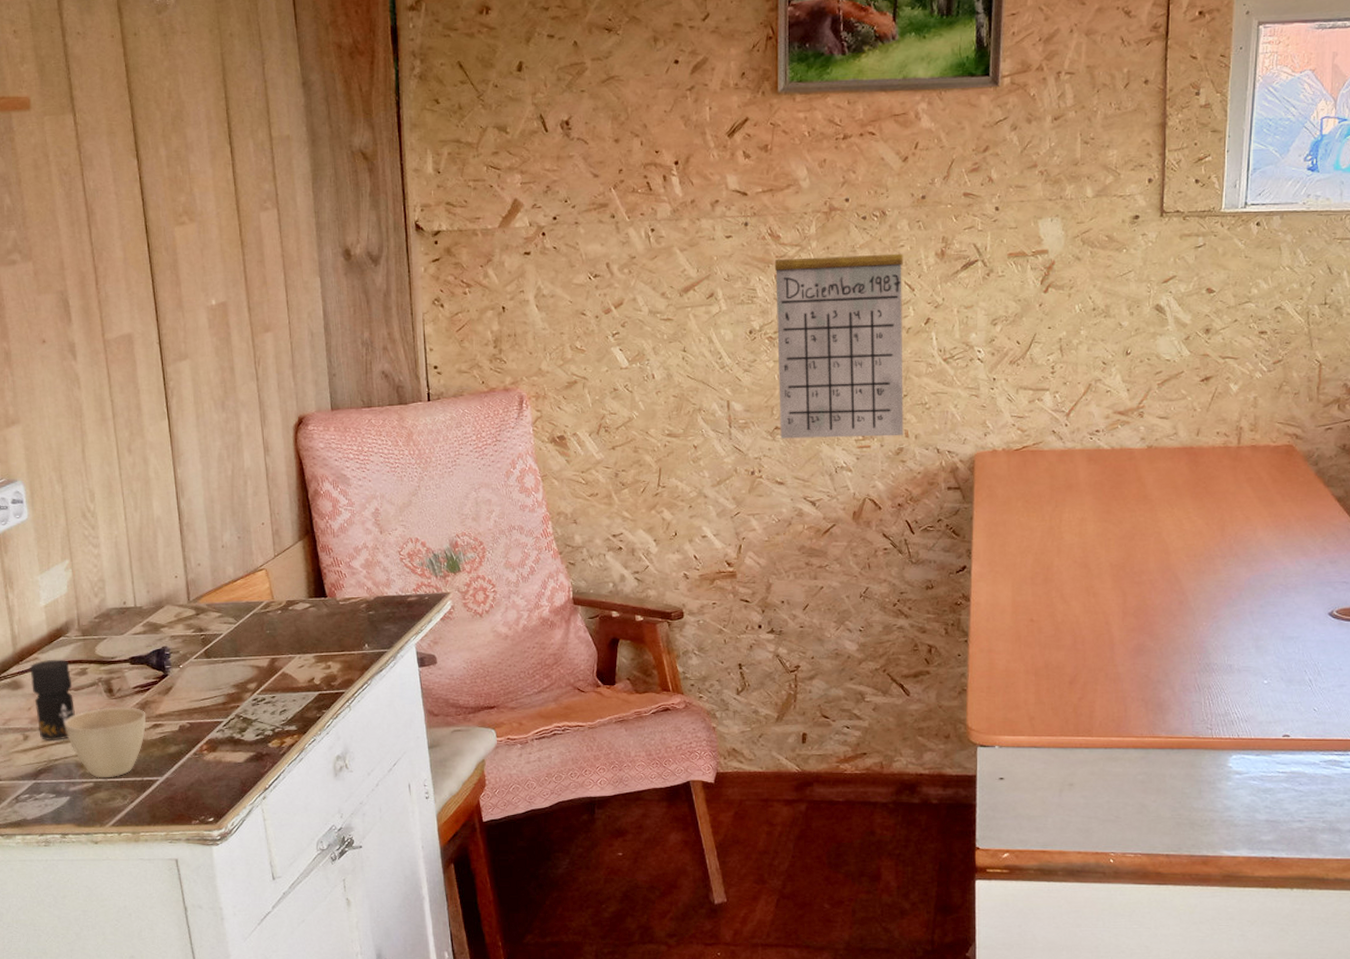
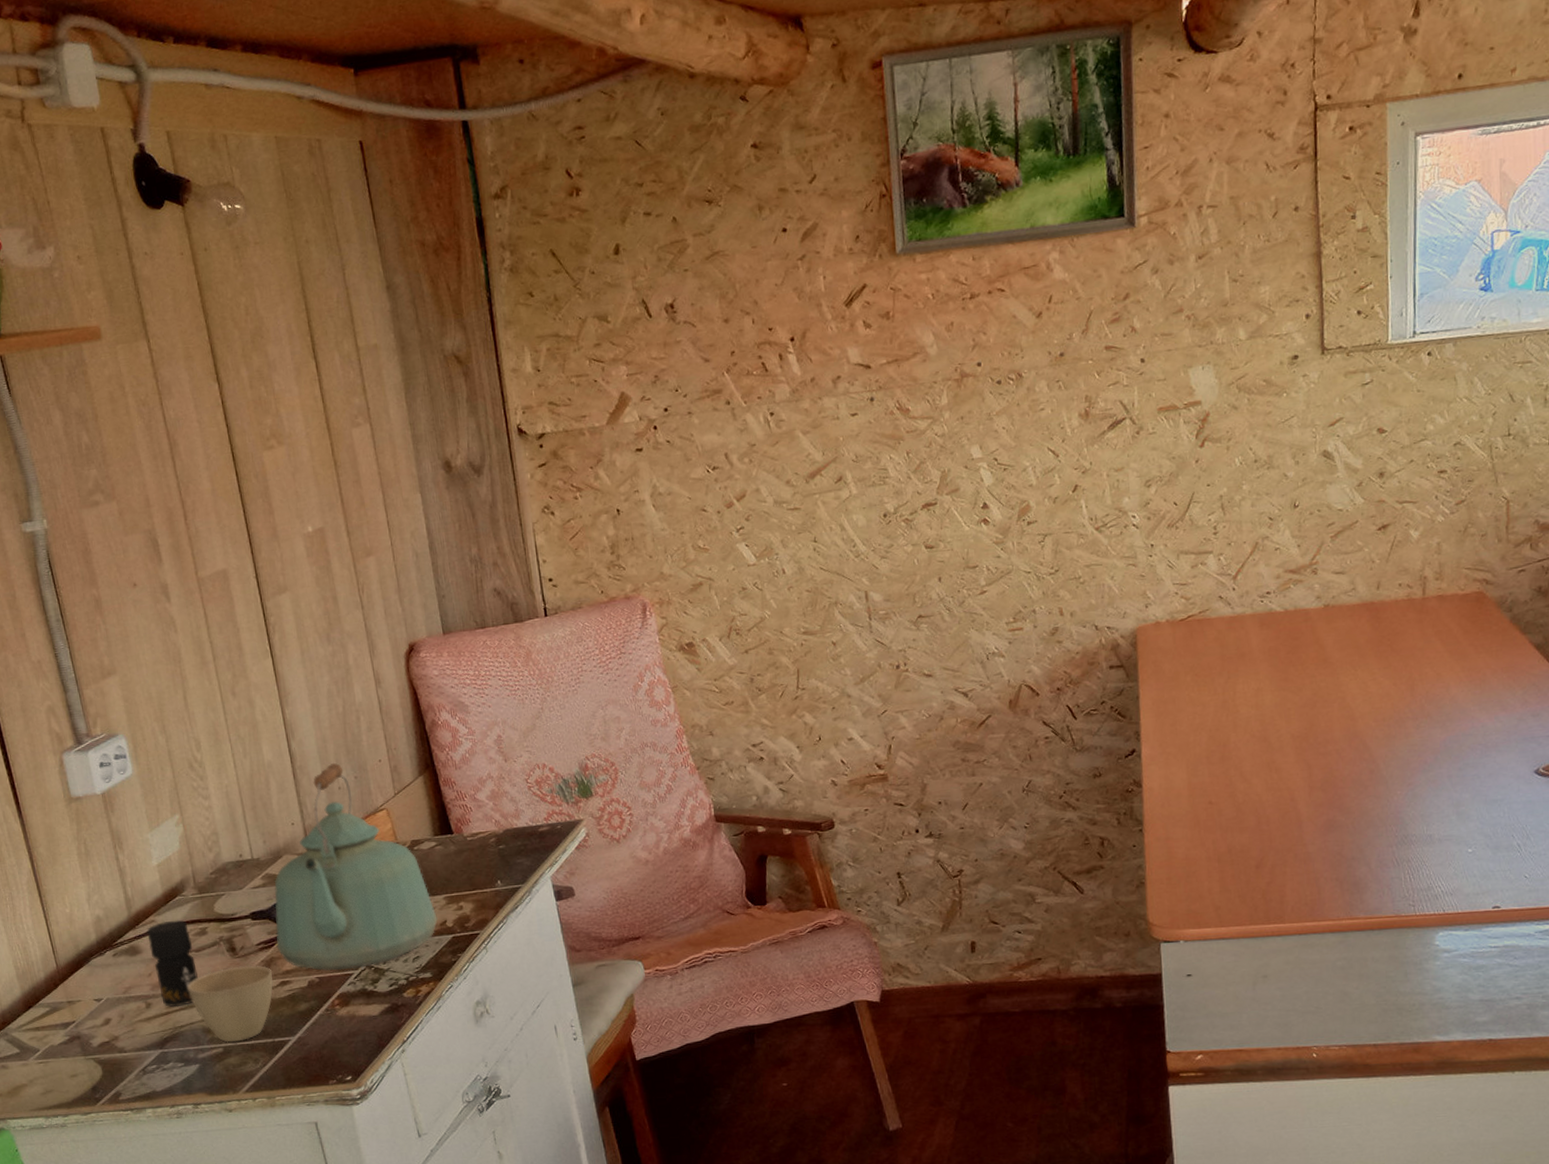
kettle: none [152,522,306,718] -> present [274,762,438,971]
calendar: present [774,213,903,439] -> none [905,380,1058,628]

